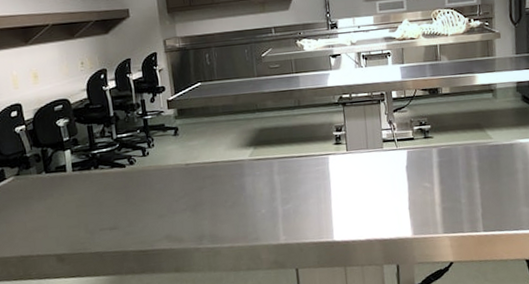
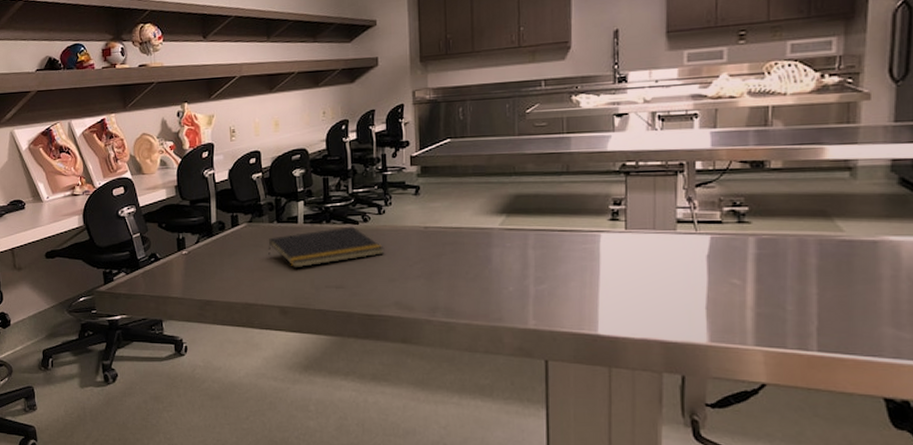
notepad: none [38,169,152,216] -> present [268,226,385,268]

